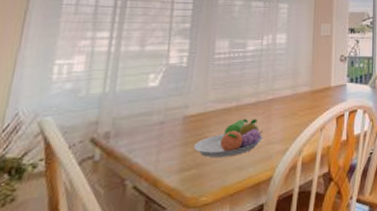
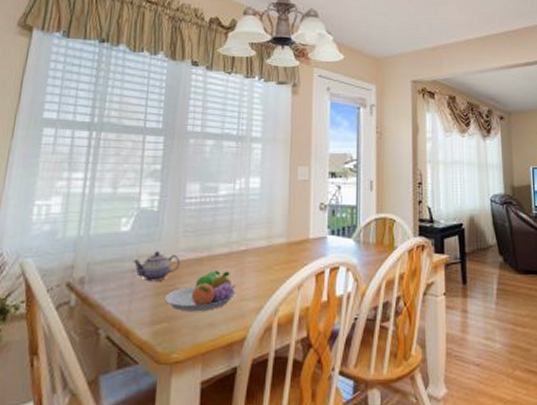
teapot: none [161,103,210,133] -> present [133,251,181,282]

